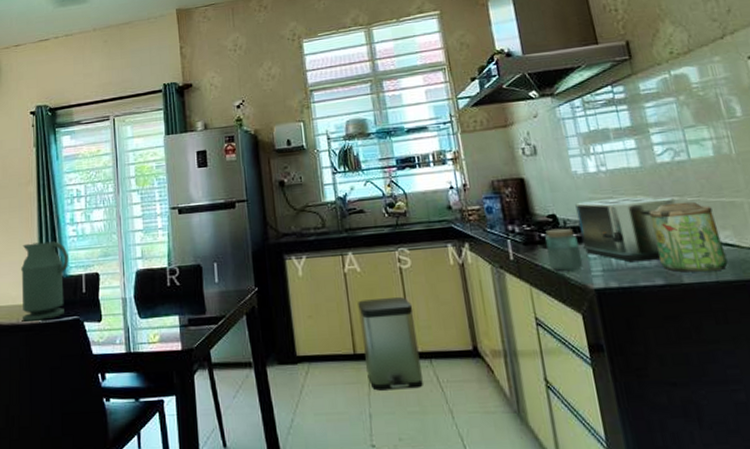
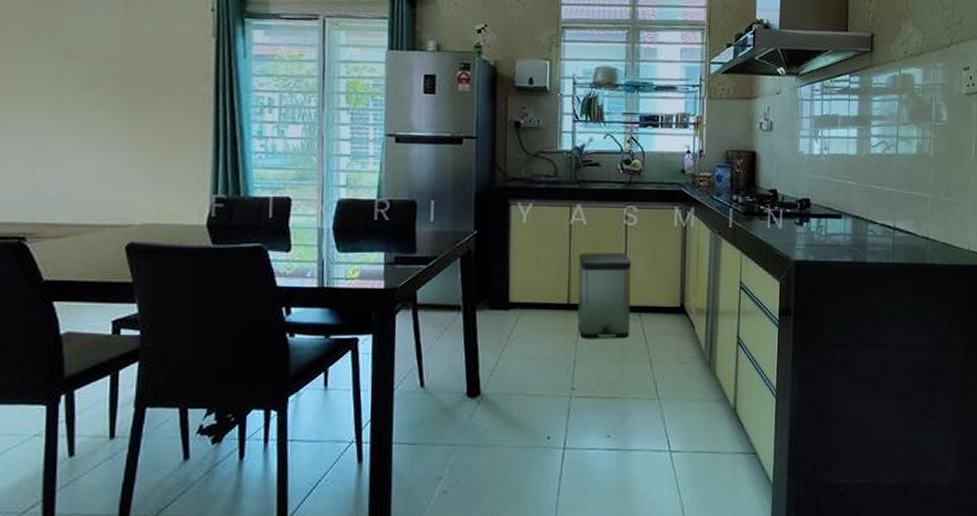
water jug: present [21,241,69,321] -> none [187,154,254,245]
peanut butter: present [544,228,584,272] -> none [762,202,791,243]
toaster: present [575,196,676,263] -> none [794,180,877,241]
canister: present [648,201,728,273] -> none [853,191,904,254]

